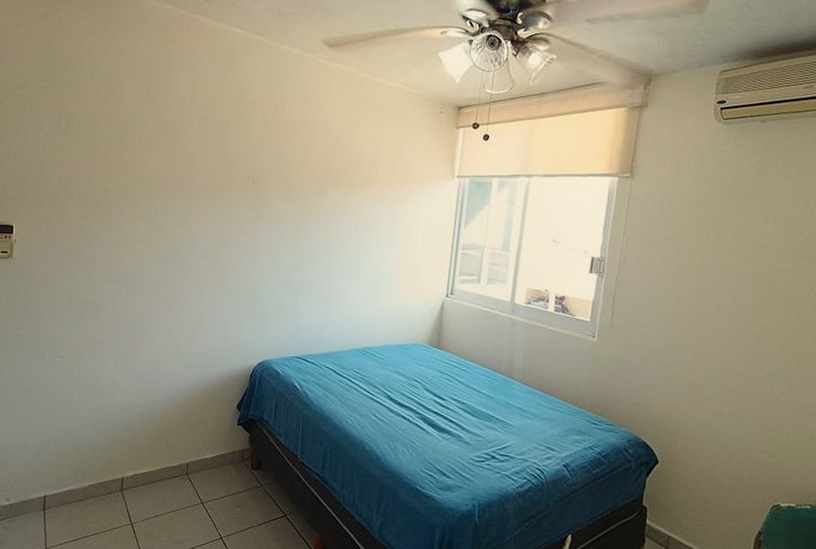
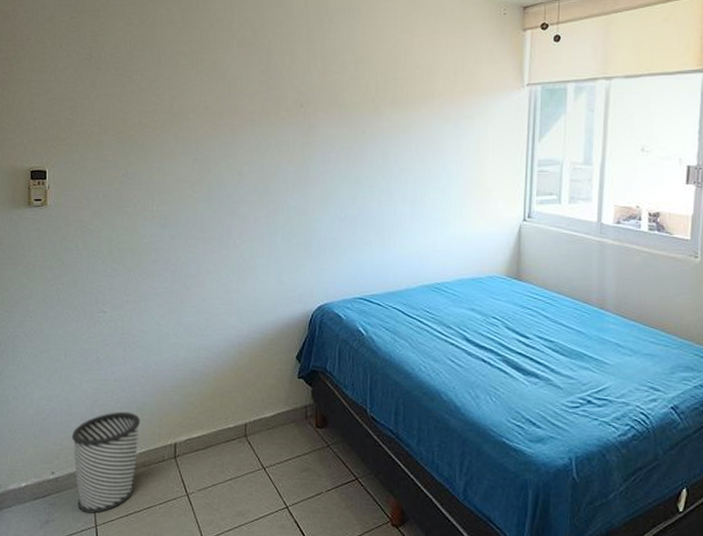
wastebasket: none [26,447,92,537] -> present [71,411,141,514]

